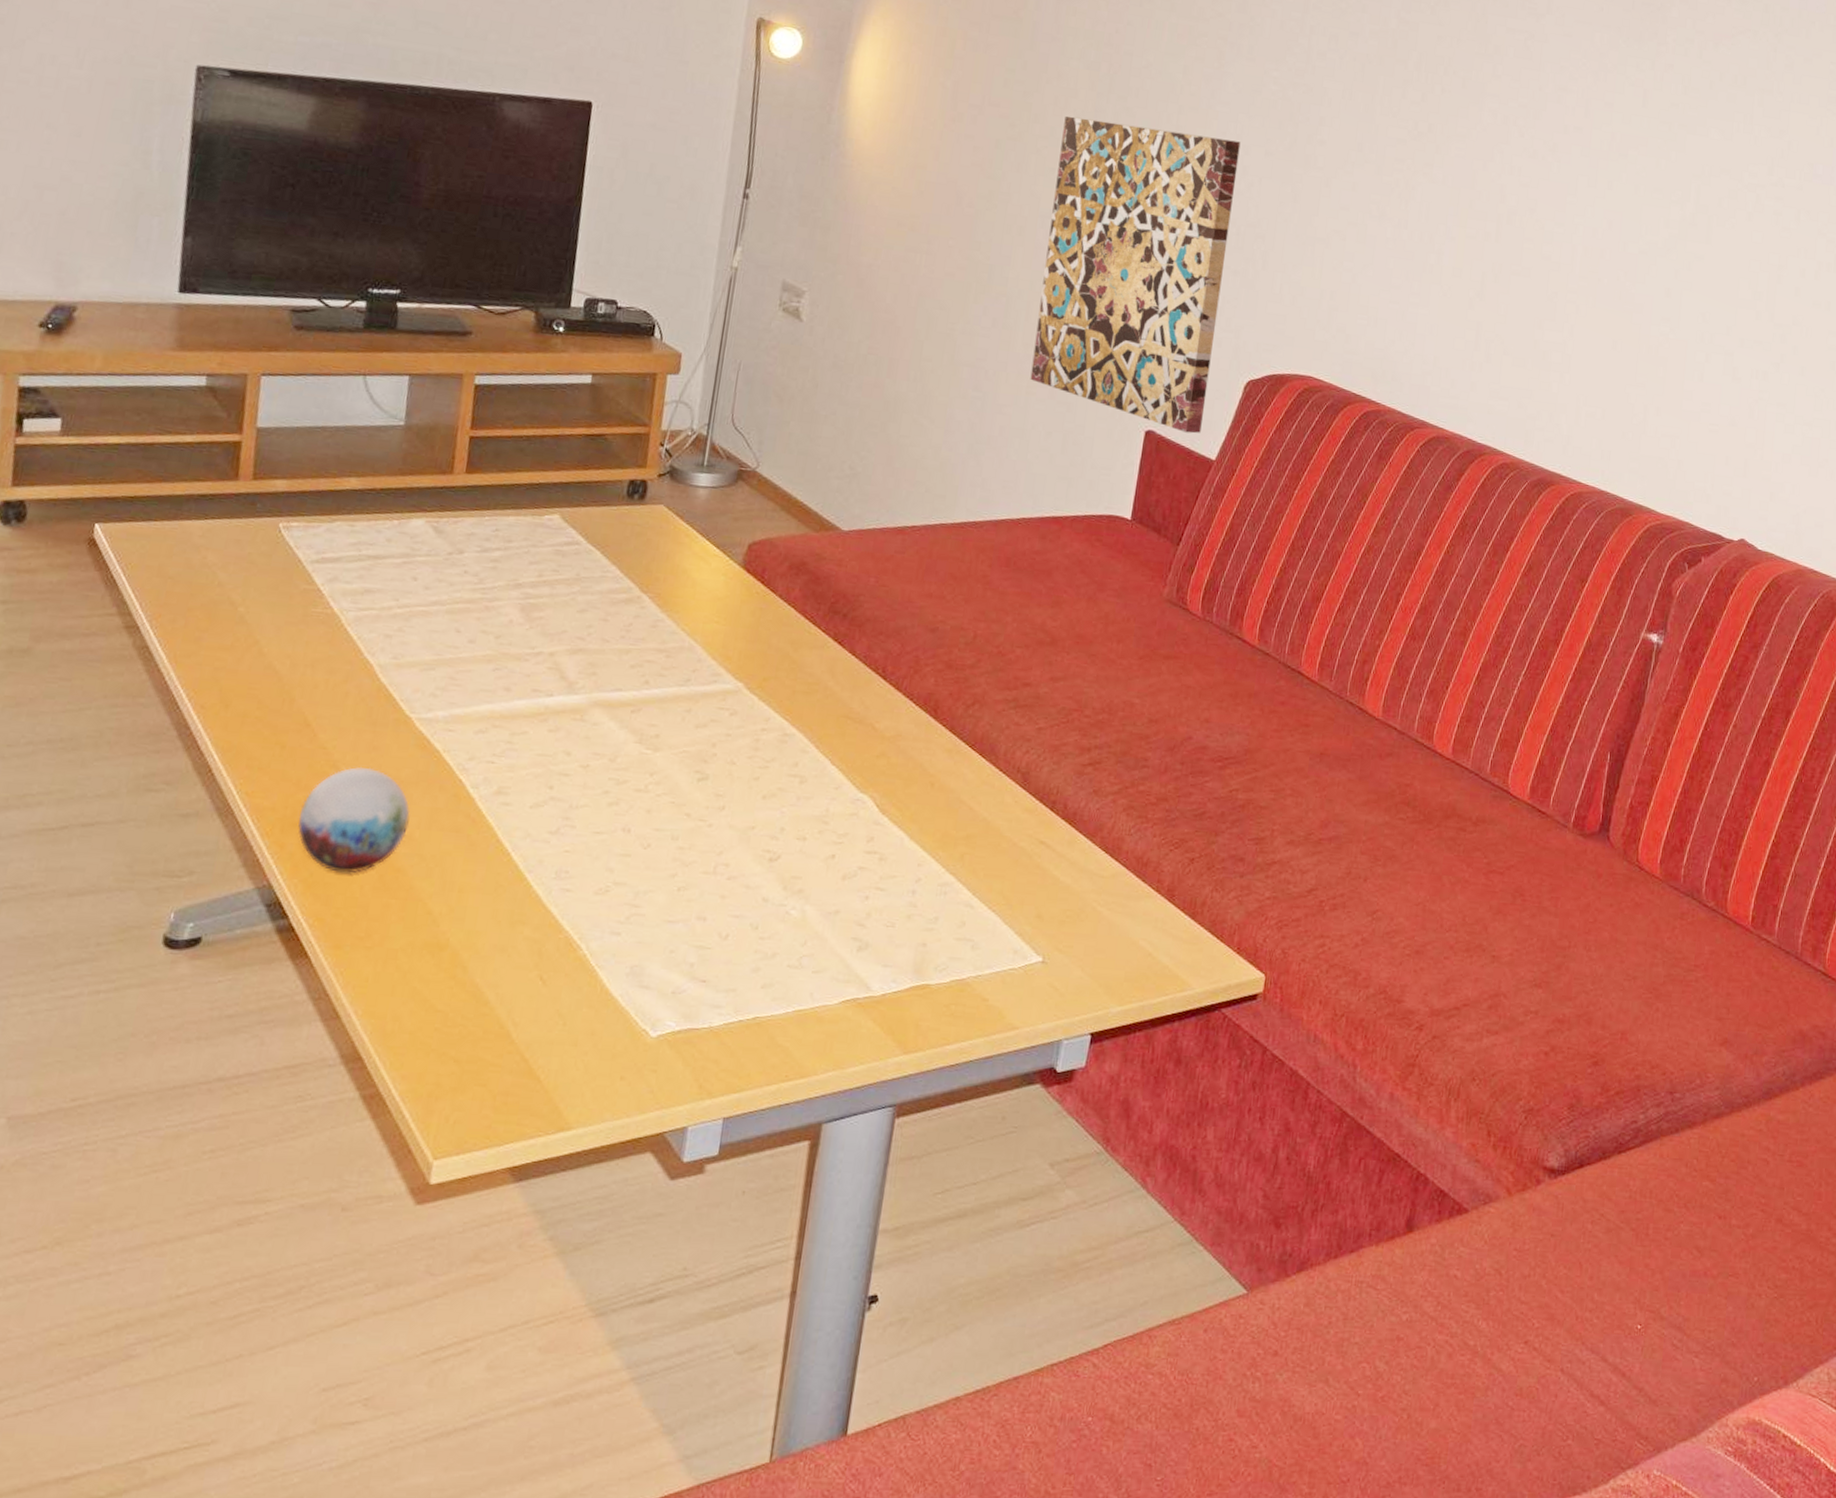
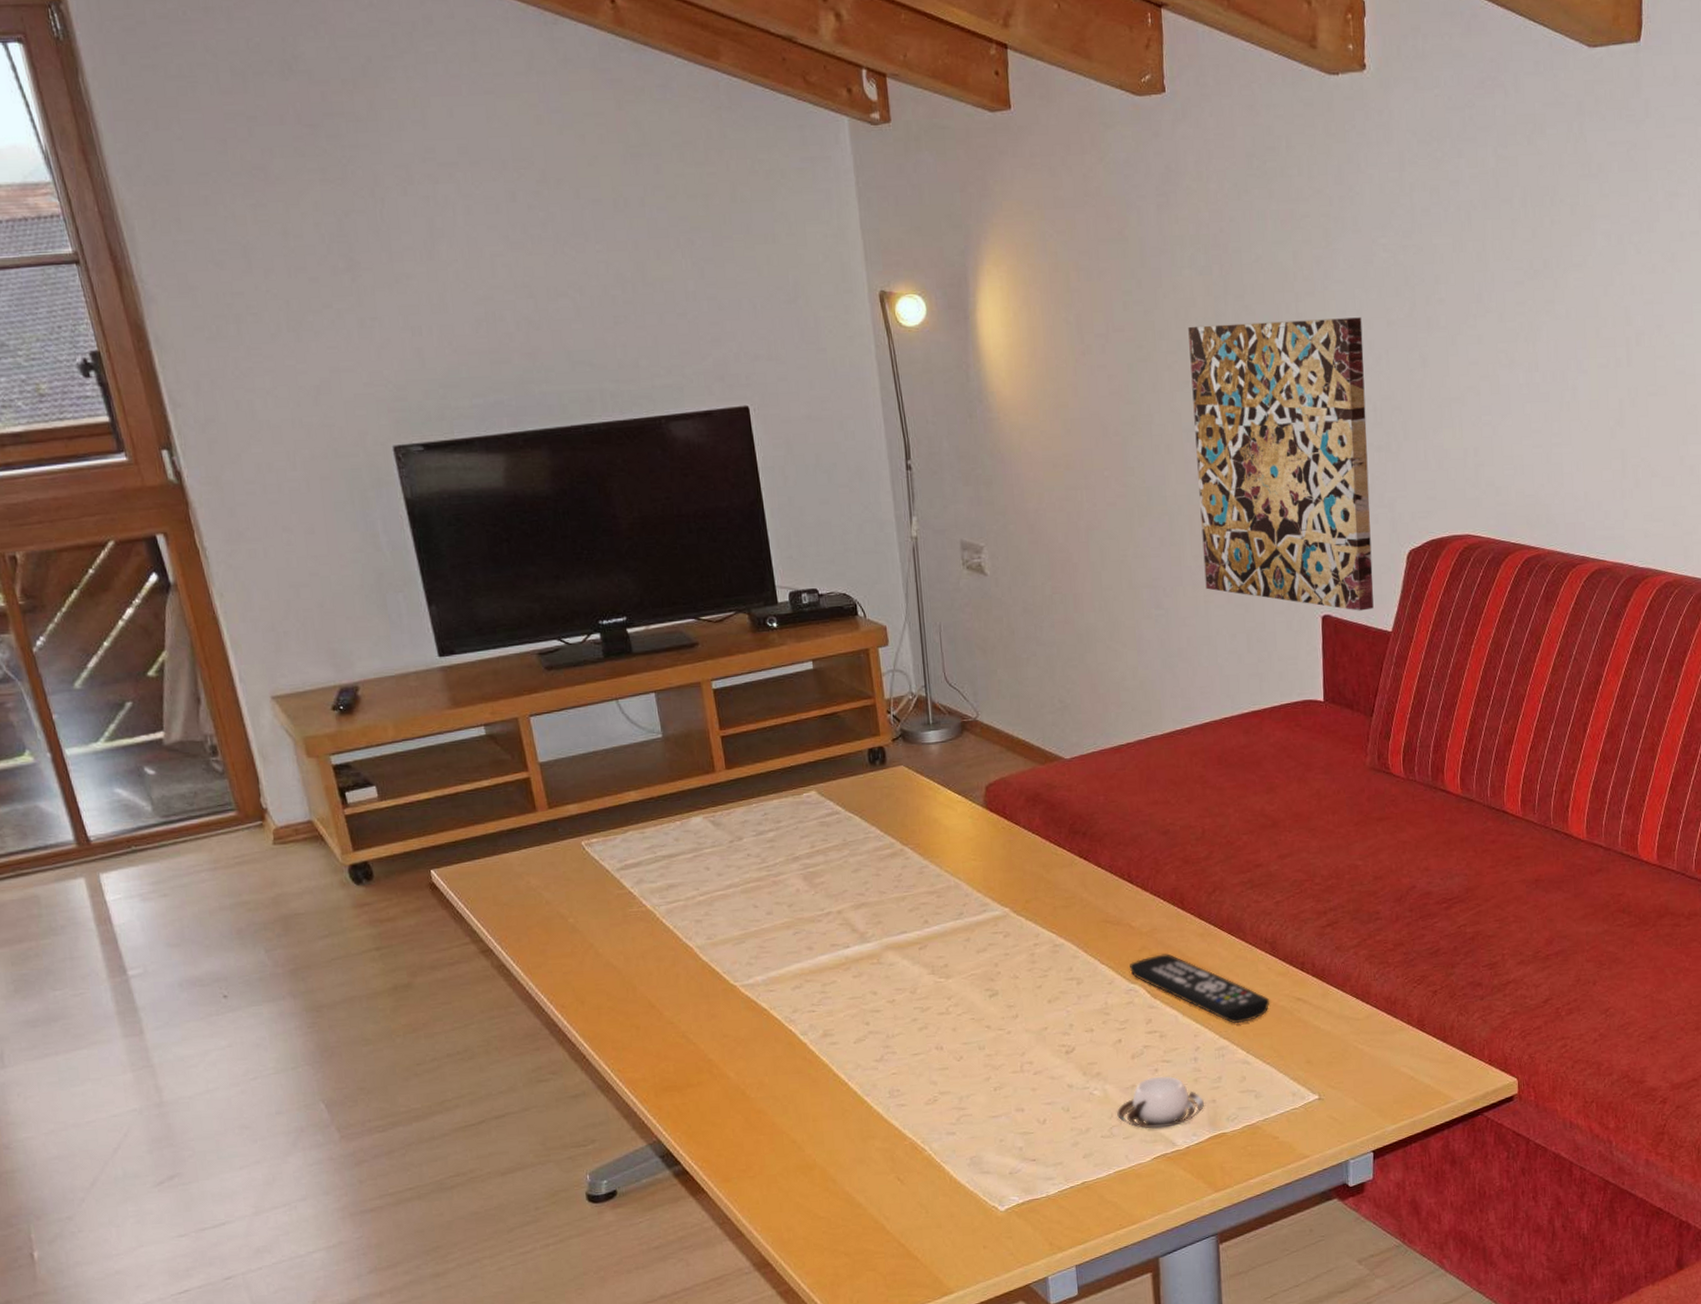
decorative orb: present [298,766,411,873] -> none [666,1032,758,1122]
cup: none [811,904,913,967] -> present [1117,1076,1204,1129]
remote control: none [862,765,1010,859] -> present [1130,953,1270,1024]

